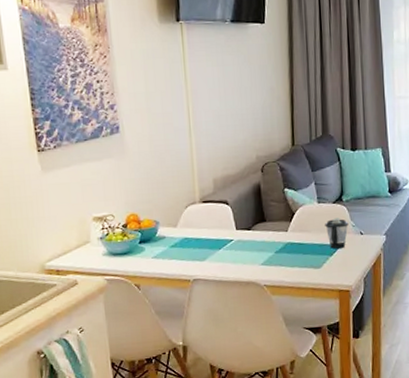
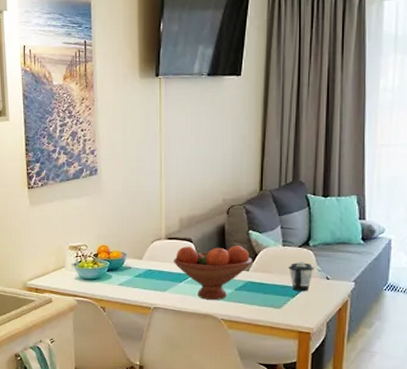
fruit bowl: none [210,205,291,266] -> present [173,246,253,300]

